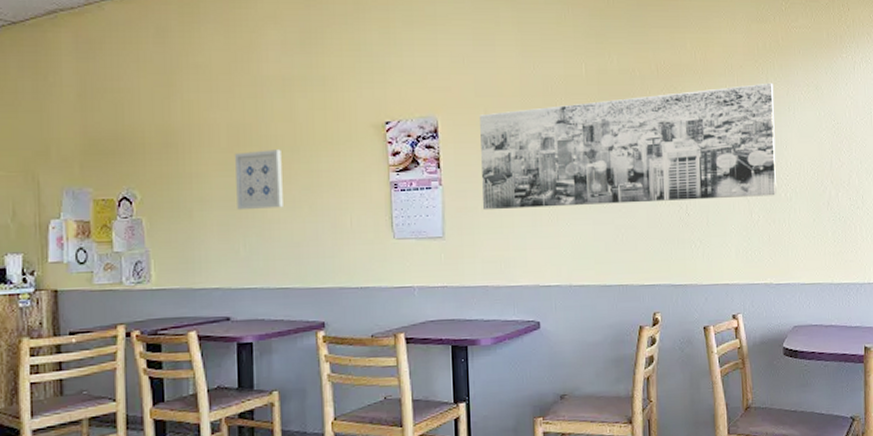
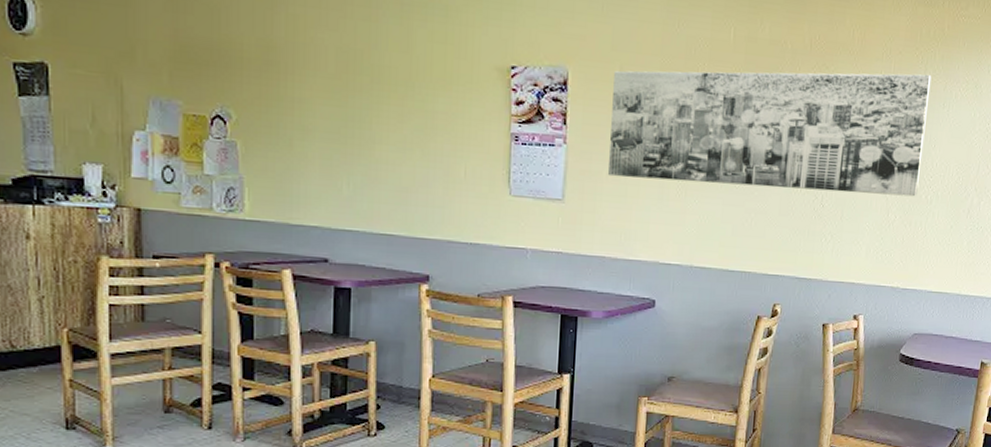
wall art: present [234,149,283,211] -> none [342,81,394,148]

